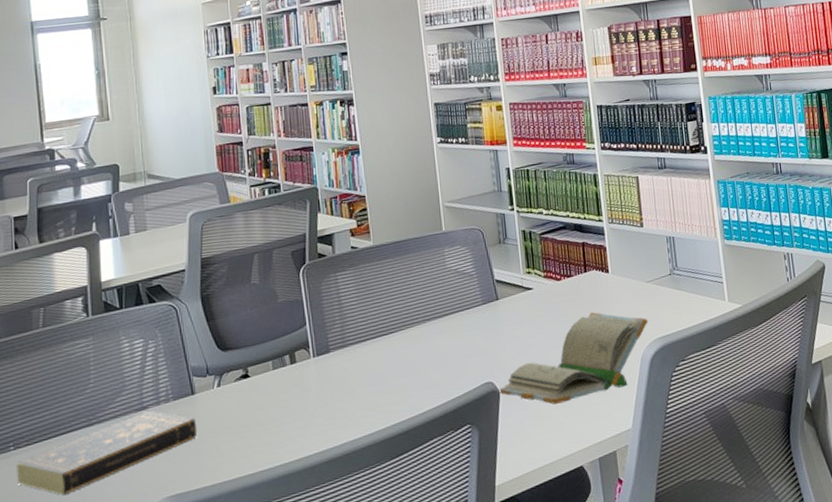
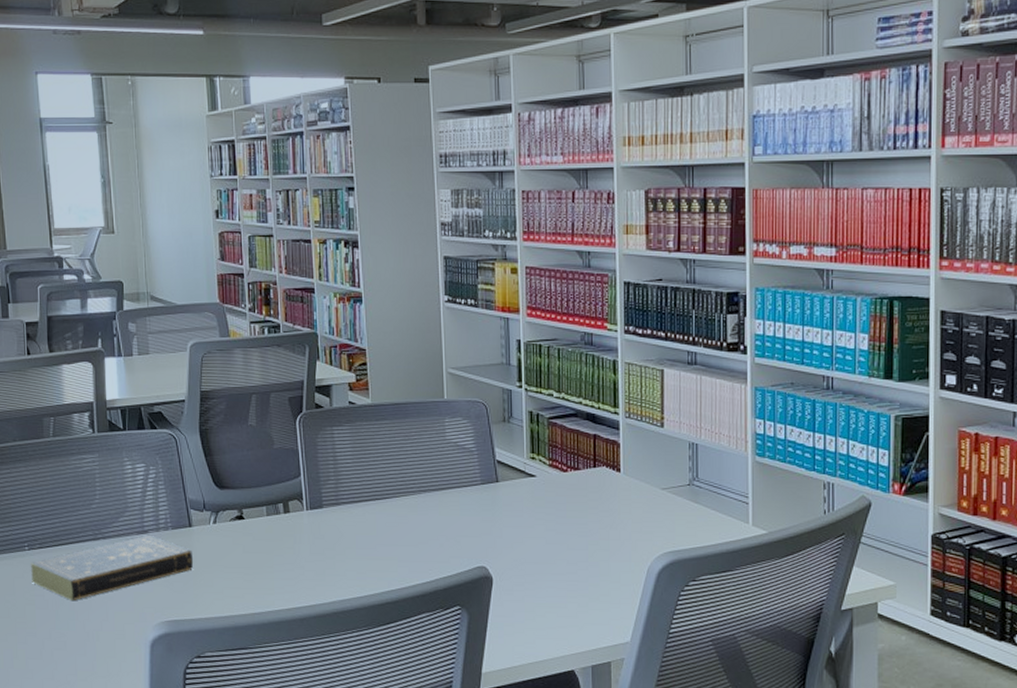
book: present [498,312,649,405] -> none [491,512,660,602]

